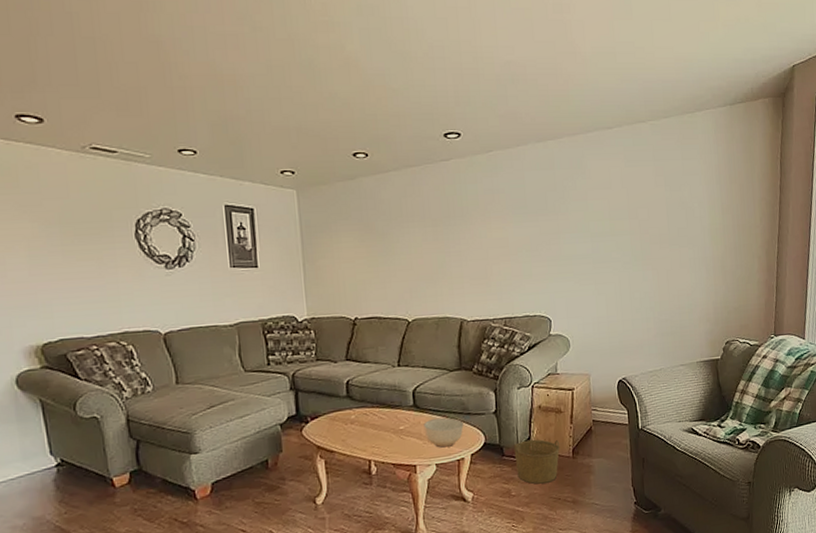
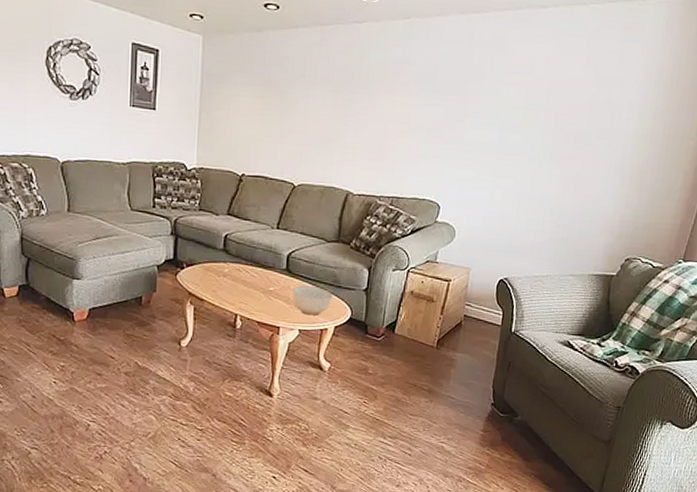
basket: present [513,439,560,484] -> none [377,322,426,368]

